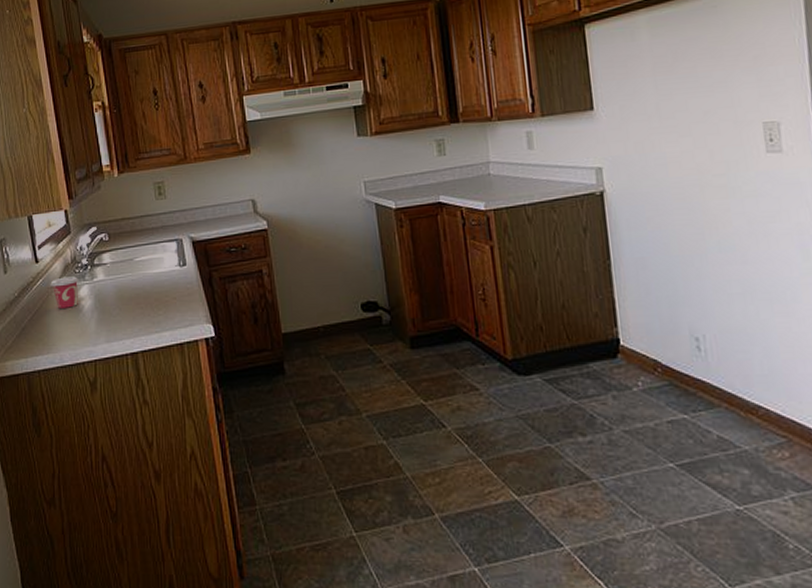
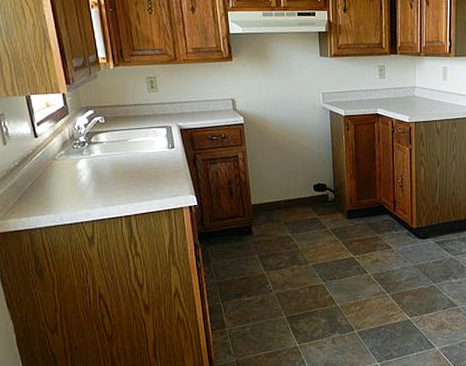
cup: present [50,276,79,308] -> none [49,151,77,177]

